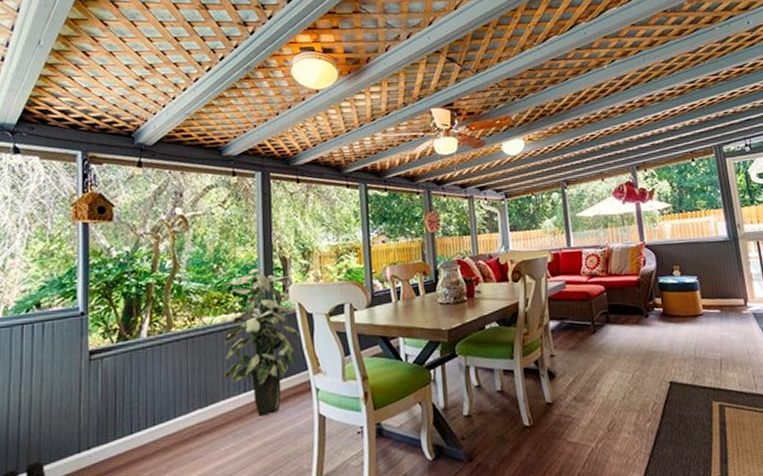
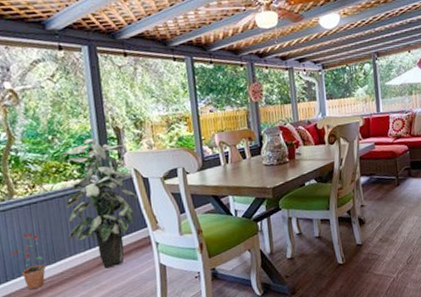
potted plant: none [162,370,196,437] -> present [11,232,46,290]

